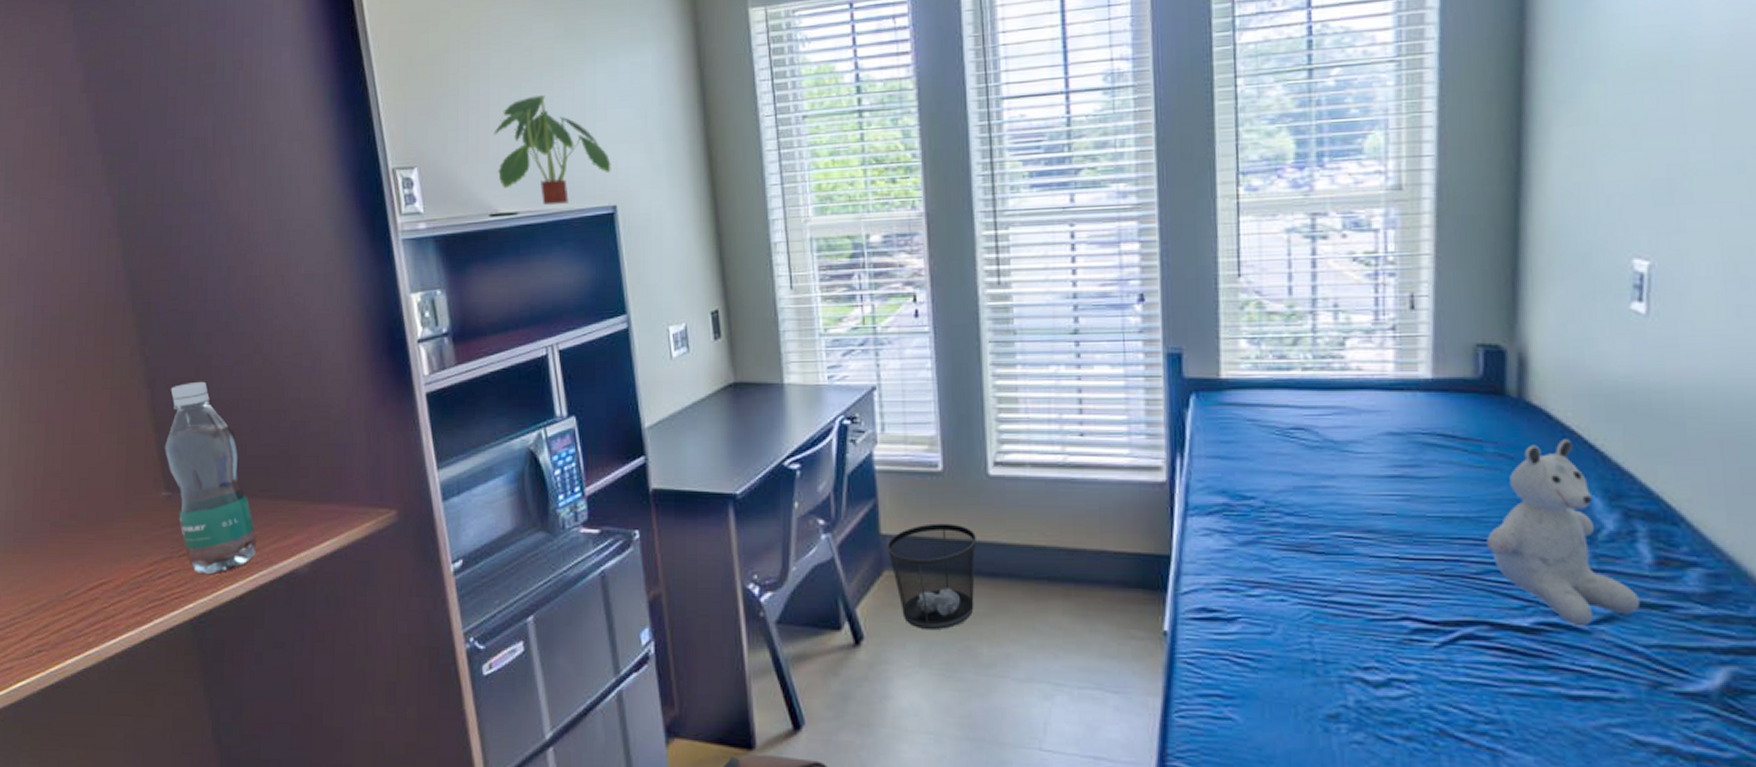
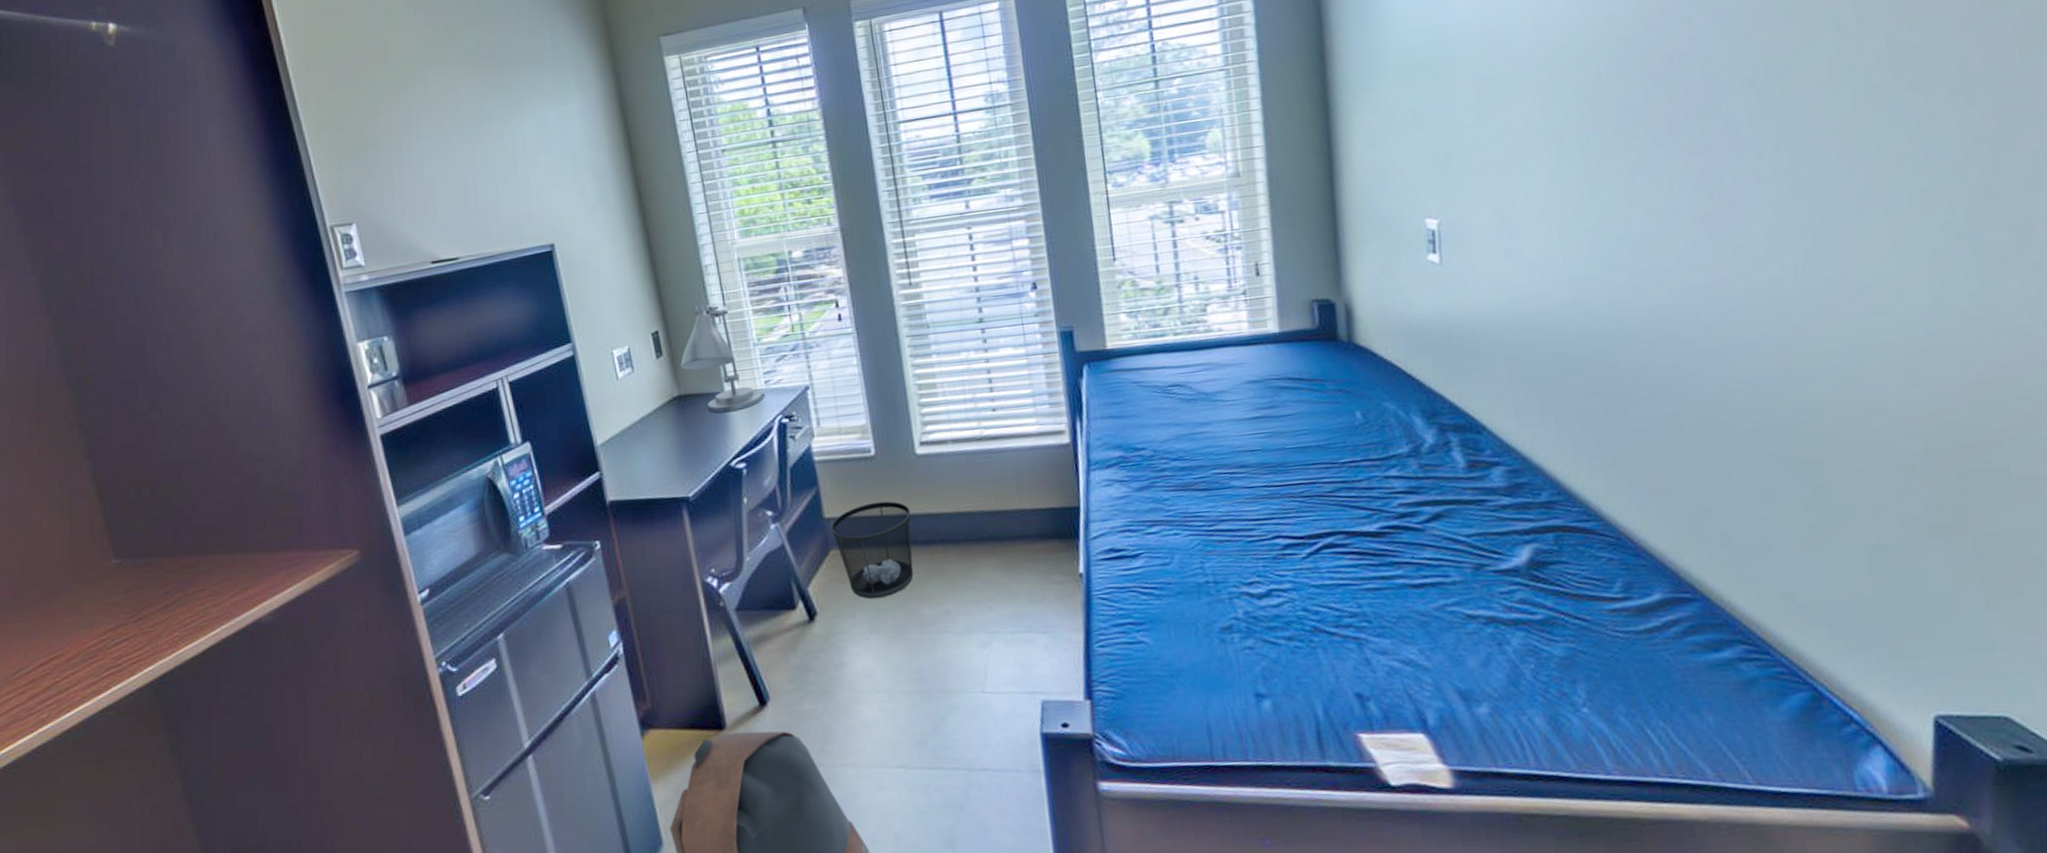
bottle: present [164,381,257,575] -> none [110,447,217,636]
plant: present [493,95,611,205] -> none [429,148,546,249]
desk lamp: none [739,284,828,407] -> present [680,303,765,413]
stuffed animal: present [1487,439,1641,627] -> none [1335,372,1460,527]

